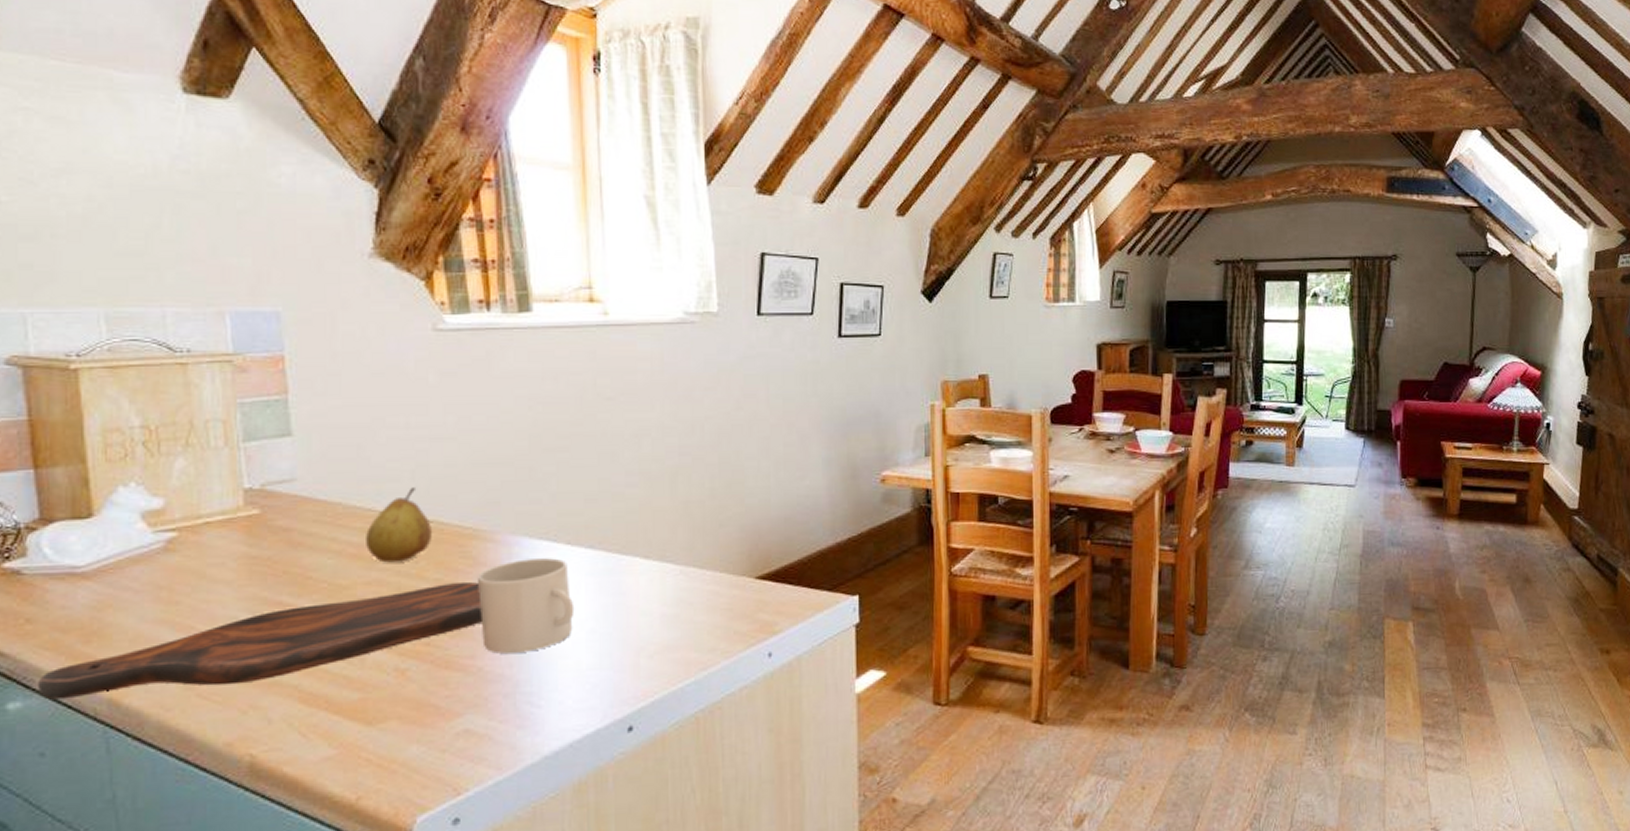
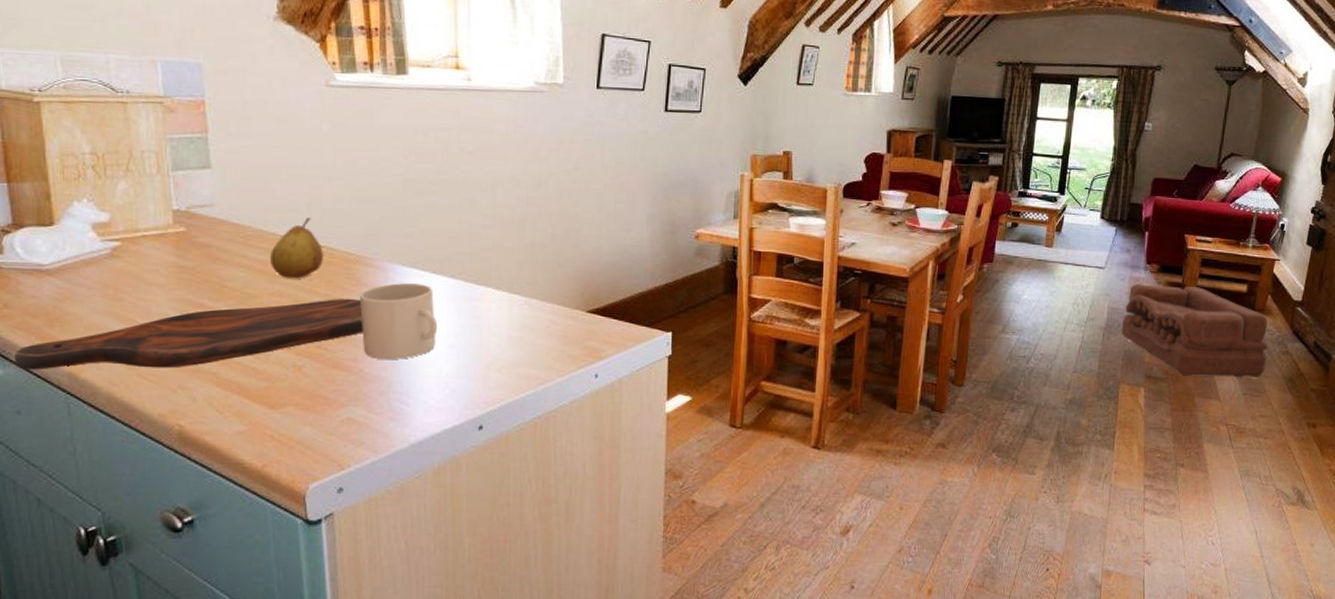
dog bed: none [1380,500,1547,604] -> present [1121,284,1268,377]

